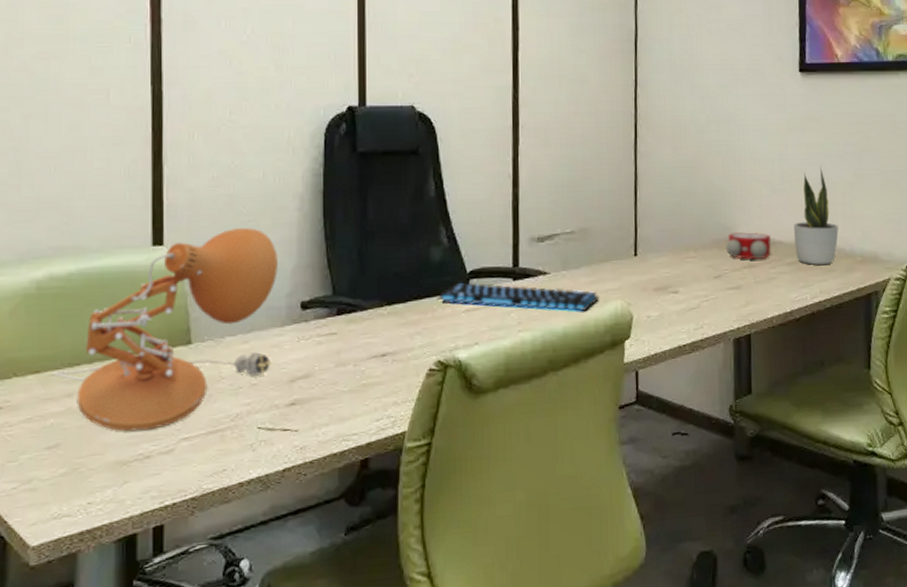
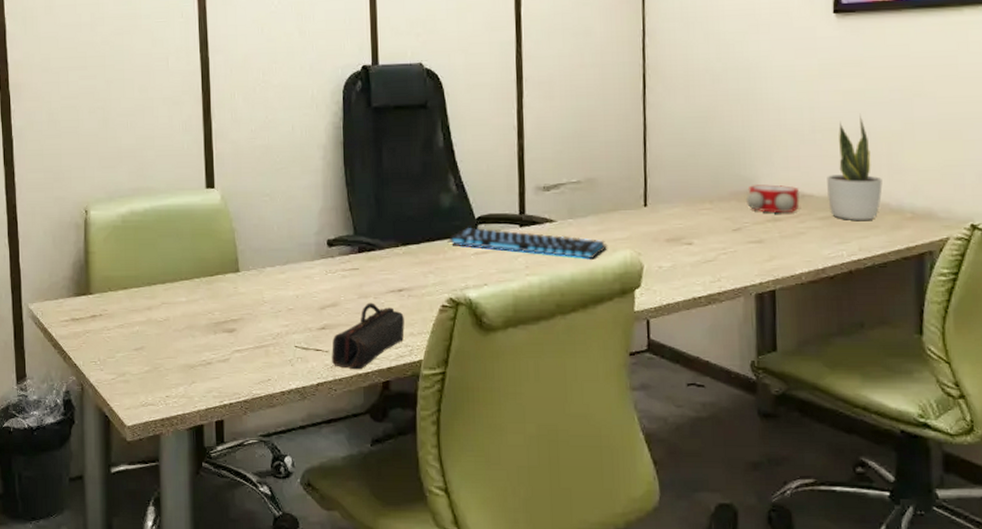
desk lamp: present [52,228,278,432] -> none [136,174,307,341]
pencil case: none [302,370,387,449] -> present [332,302,405,370]

